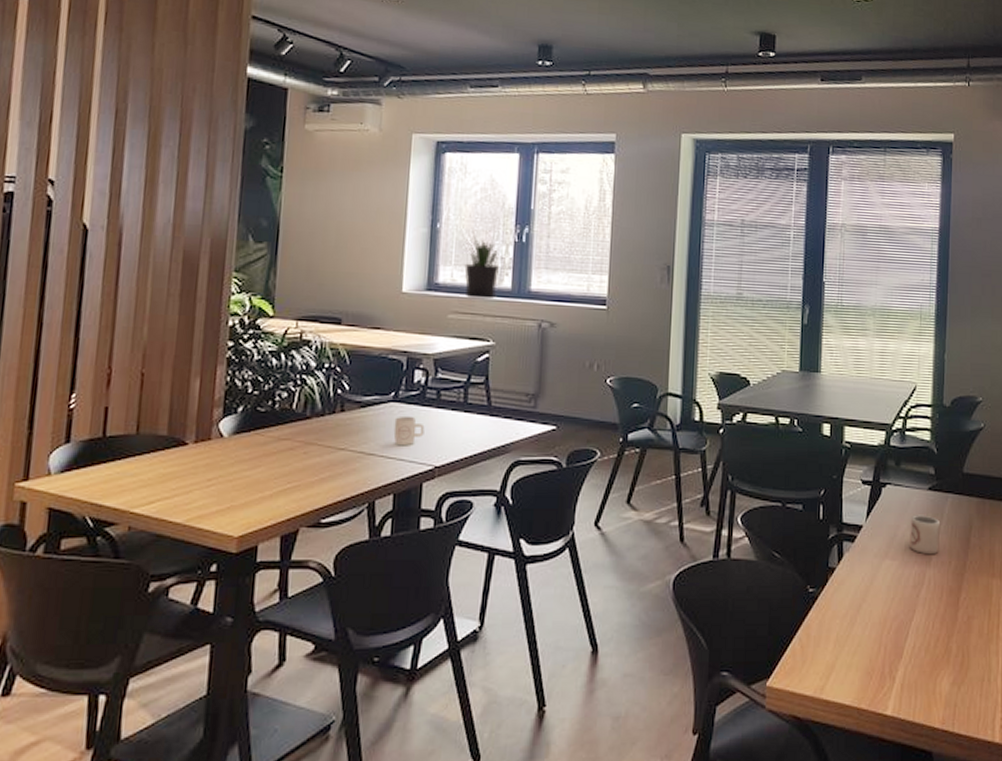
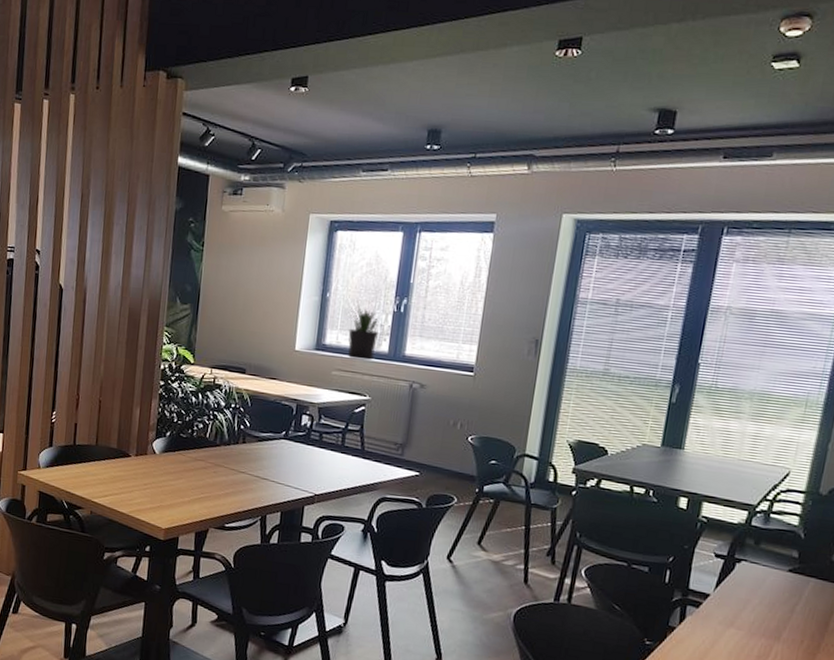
mug: present [393,415,425,446] -> none [283,451,308,476]
cup: present [910,515,941,555] -> none [759,592,798,632]

